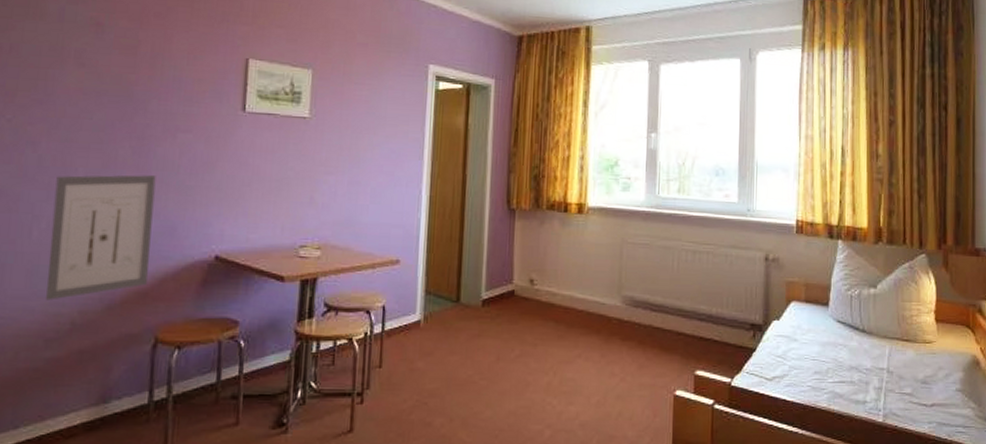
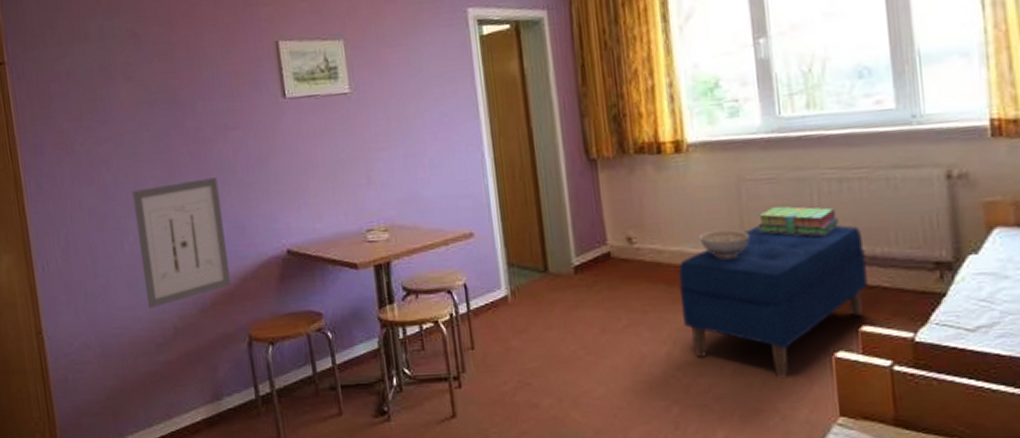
bench: none [565,280,705,410] -> present [678,224,868,379]
decorative bowl: none [586,280,625,305] -> present [699,229,750,258]
stack of books: none [632,266,690,294] -> present [758,206,839,236]

